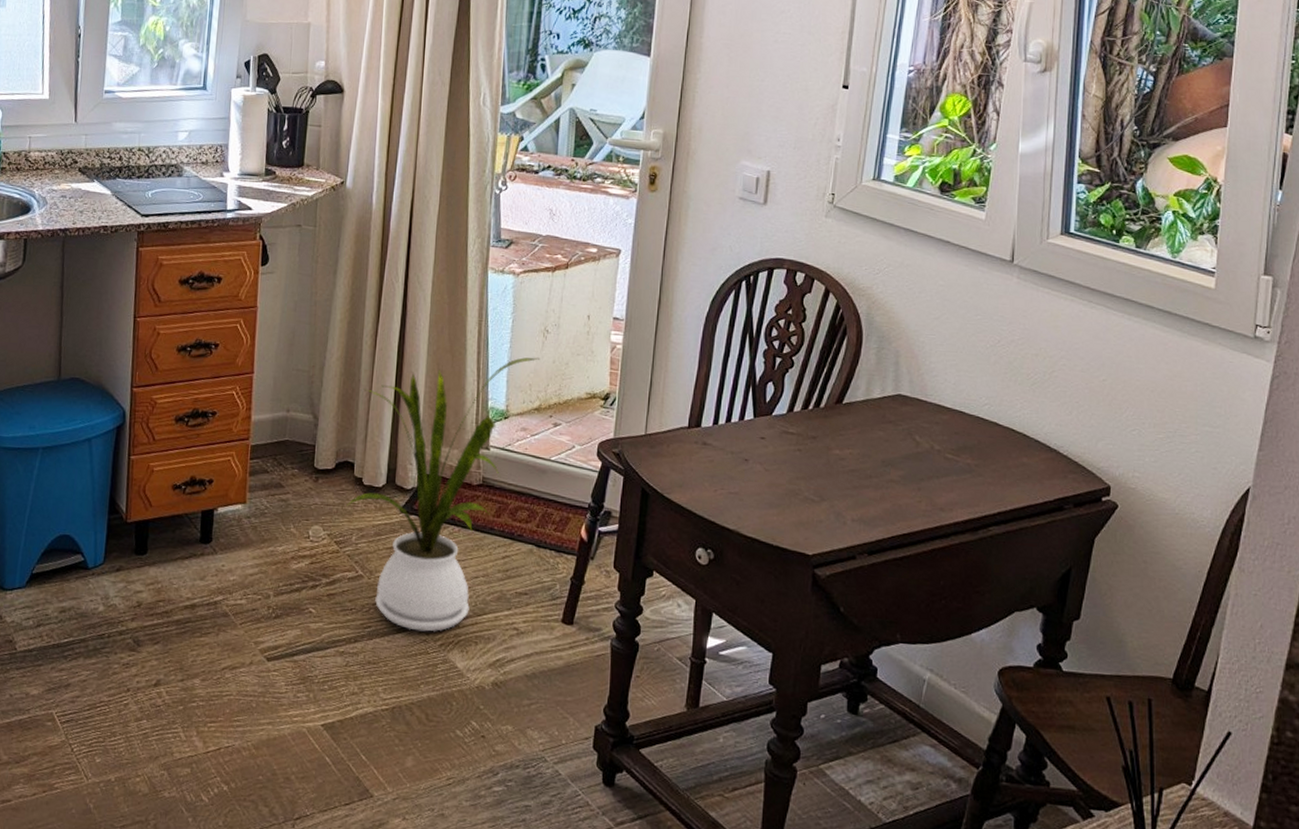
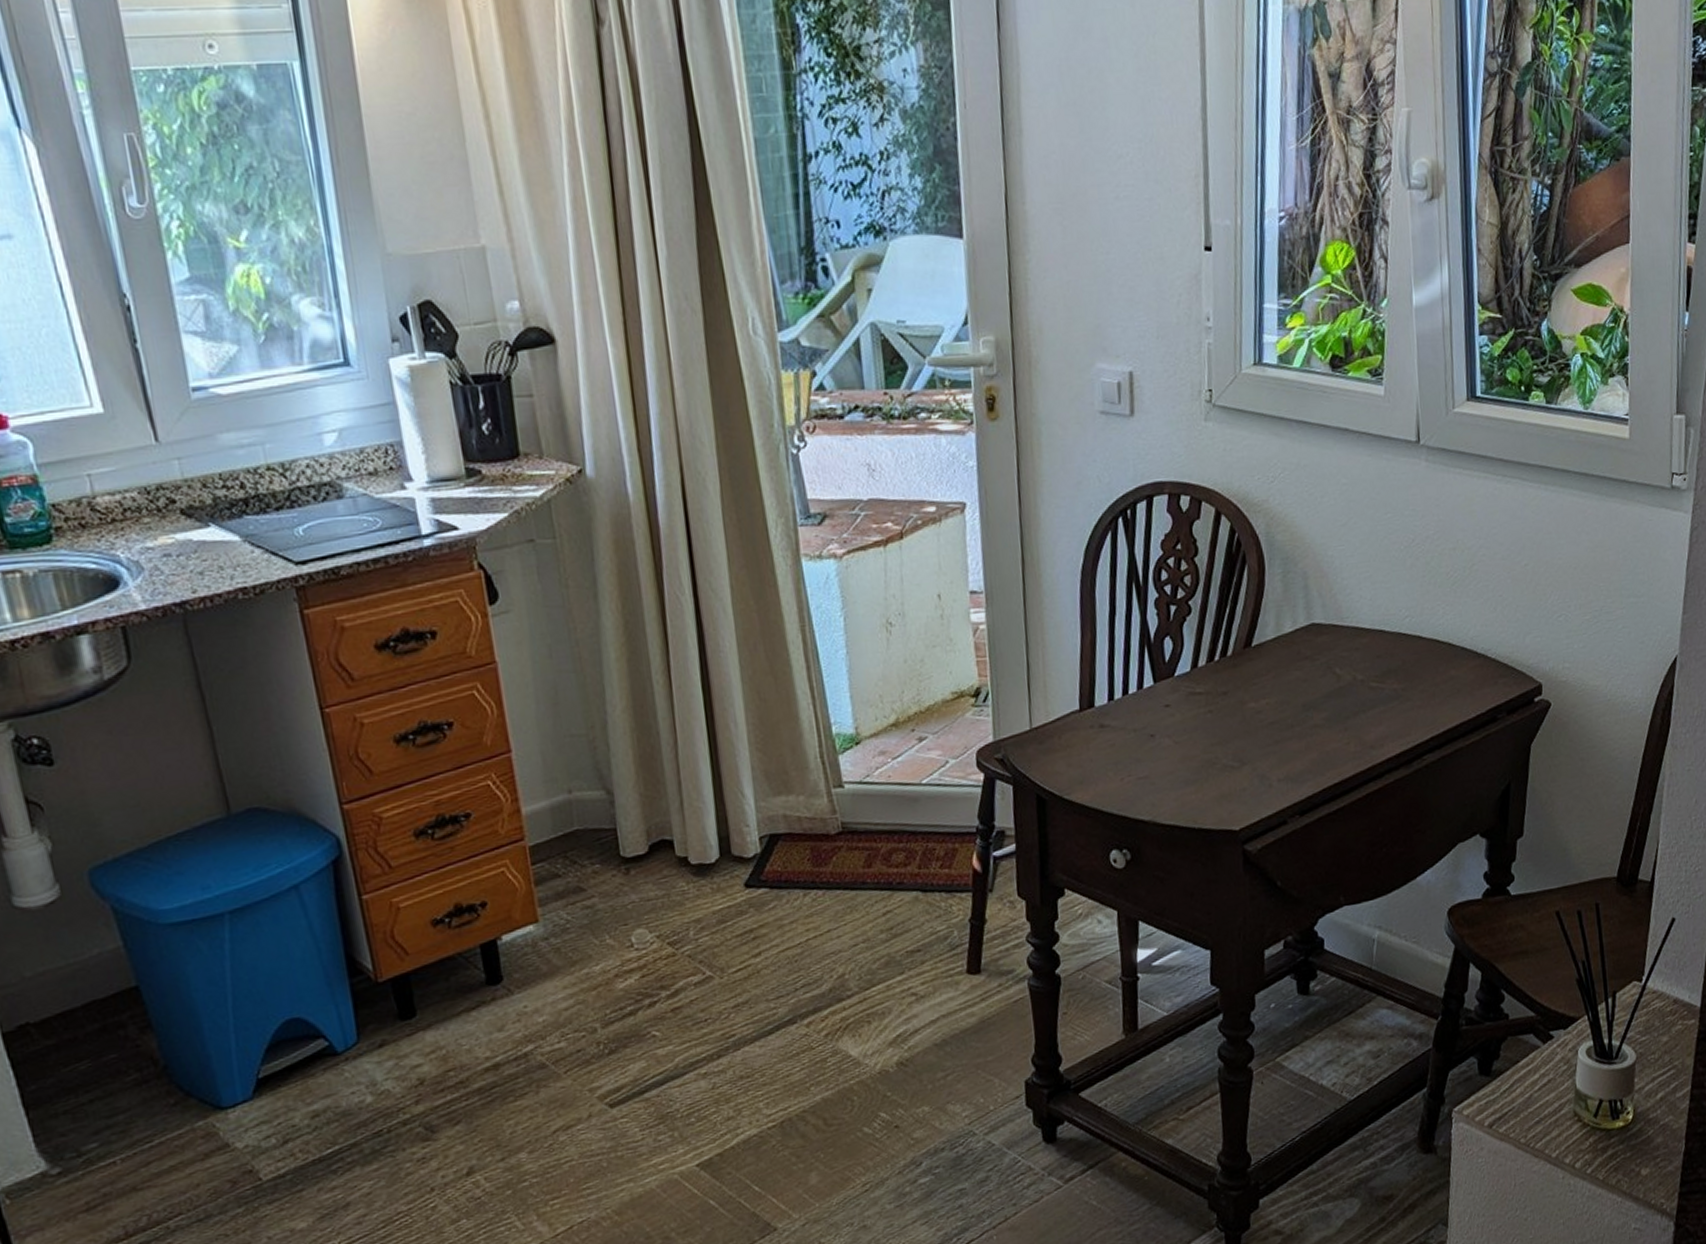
house plant: present [347,357,541,632] -> none [668,659,888,1027]

